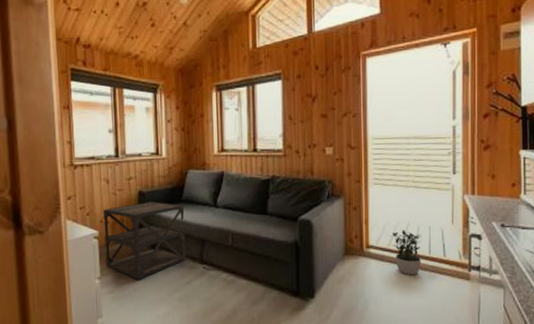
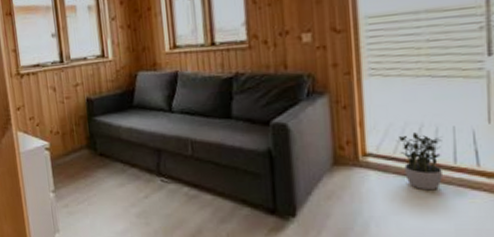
side table: present [103,201,187,279] -> none [52,109,142,193]

